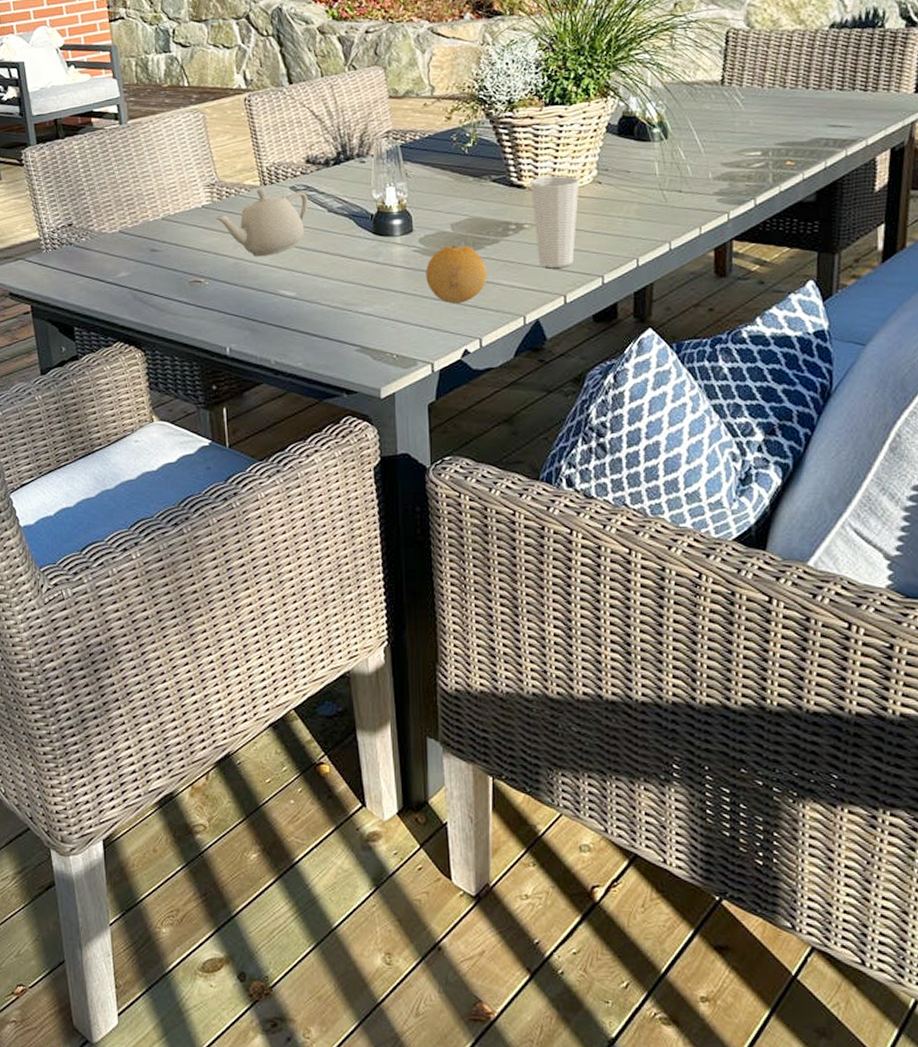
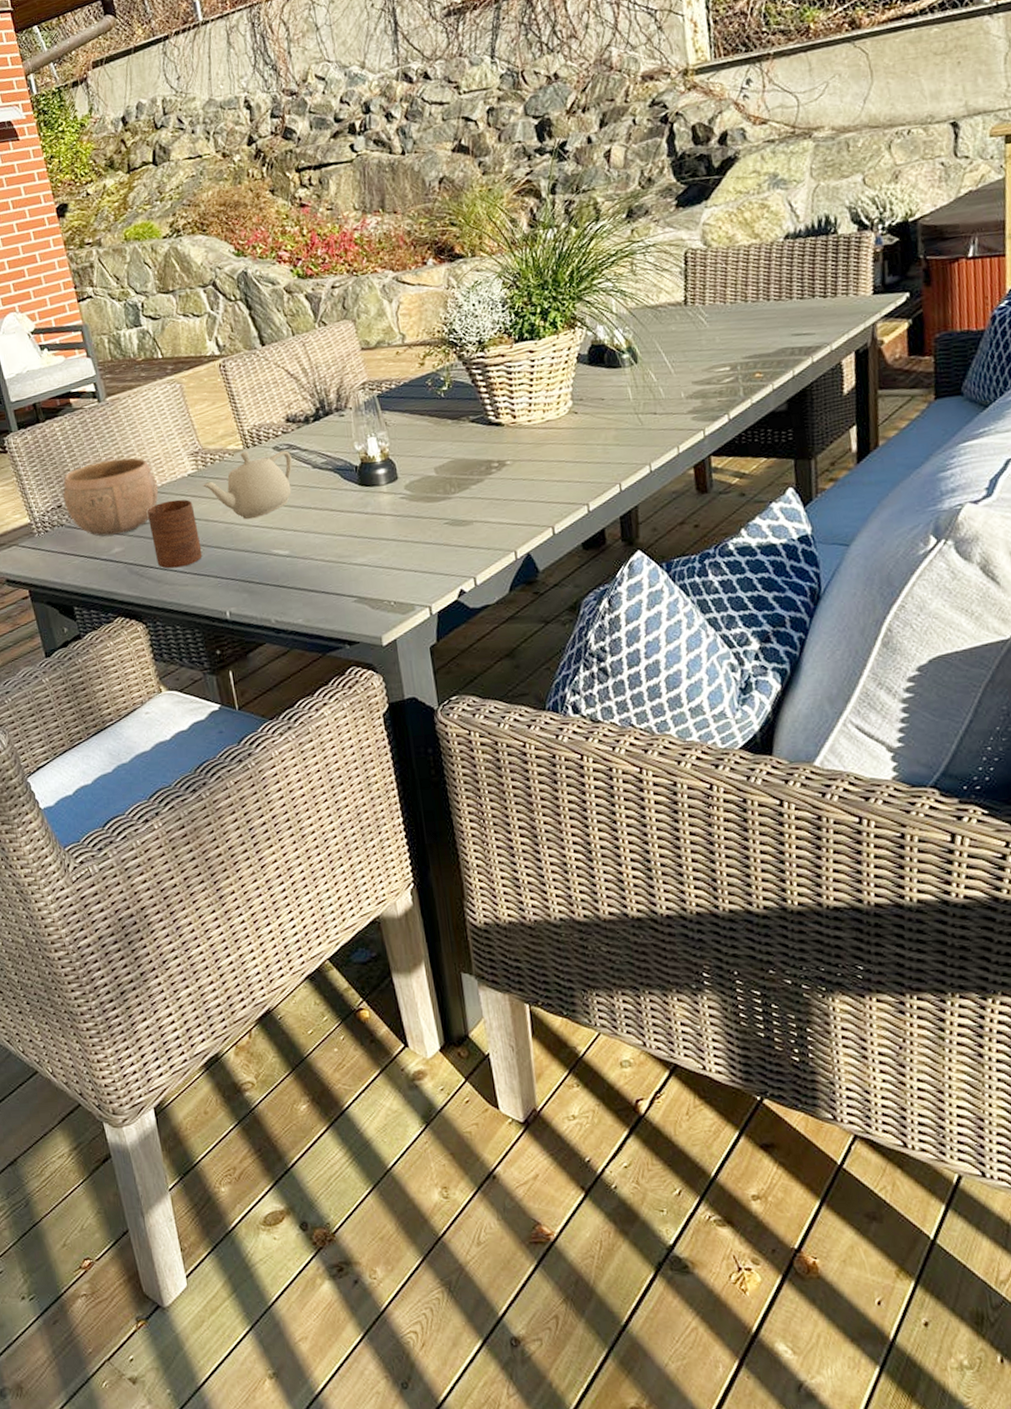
bowl: none [75,182,170,259] -> present [63,457,158,537]
cup: none [158,230,208,298] -> present [148,499,202,569]
fruit: present [426,244,487,304] -> none [414,487,475,546]
cup: present [530,175,580,268] -> none [508,409,558,501]

